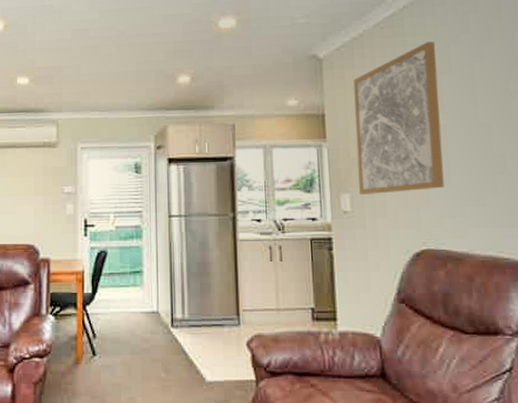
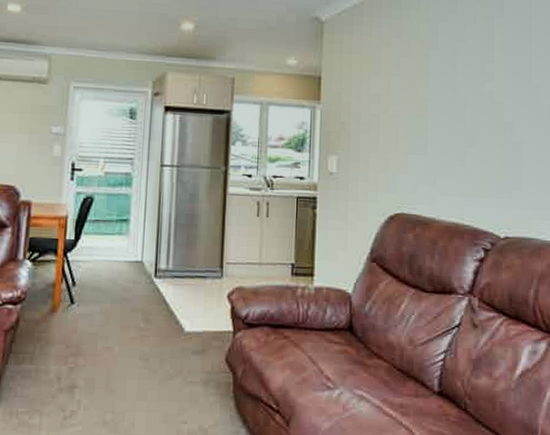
wall art: present [353,42,445,195] -> none [346,17,427,158]

